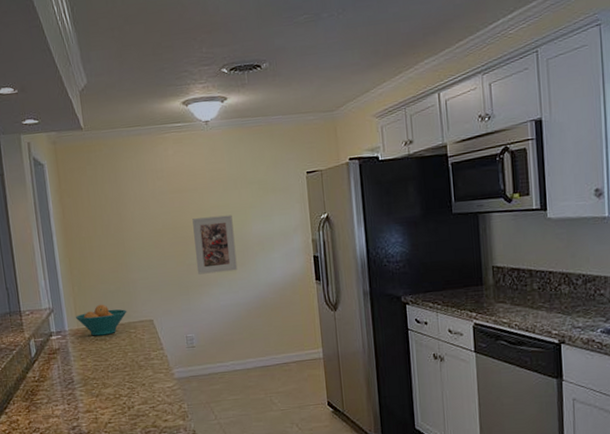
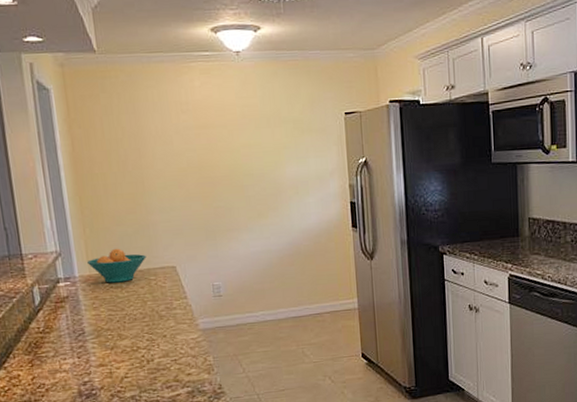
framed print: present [192,215,238,275] -> none [221,155,270,218]

